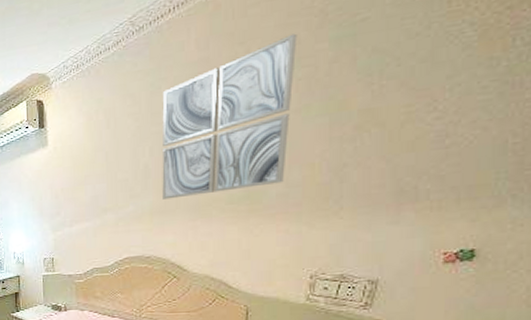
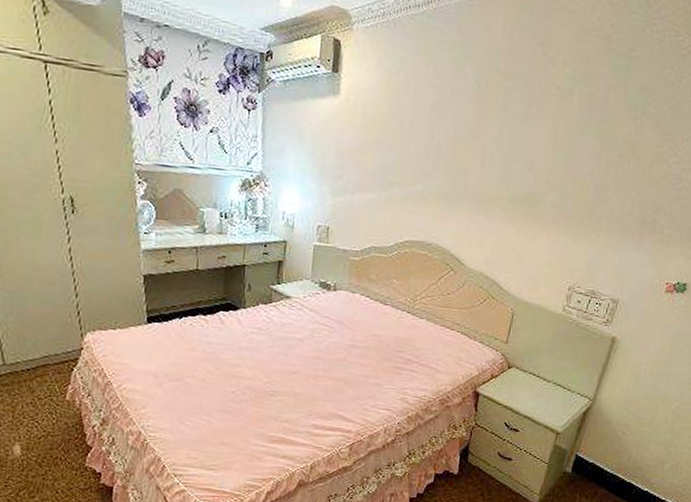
wall art: present [162,33,297,200] -> none [451,50,587,193]

